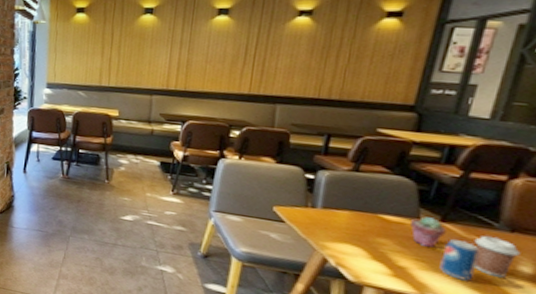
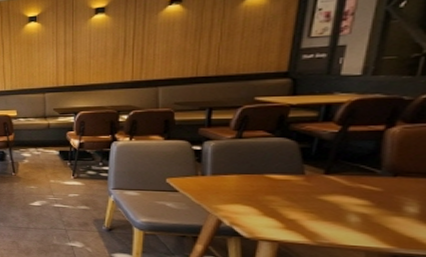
potted succulent: present [410,217,446,247] -> none [296,172,331,199]
beverage can: present [439,239,480,281] -> none [328,189,365,226]
coffee cup: present [473,236,521,278] -> none [358,183,405,219]

